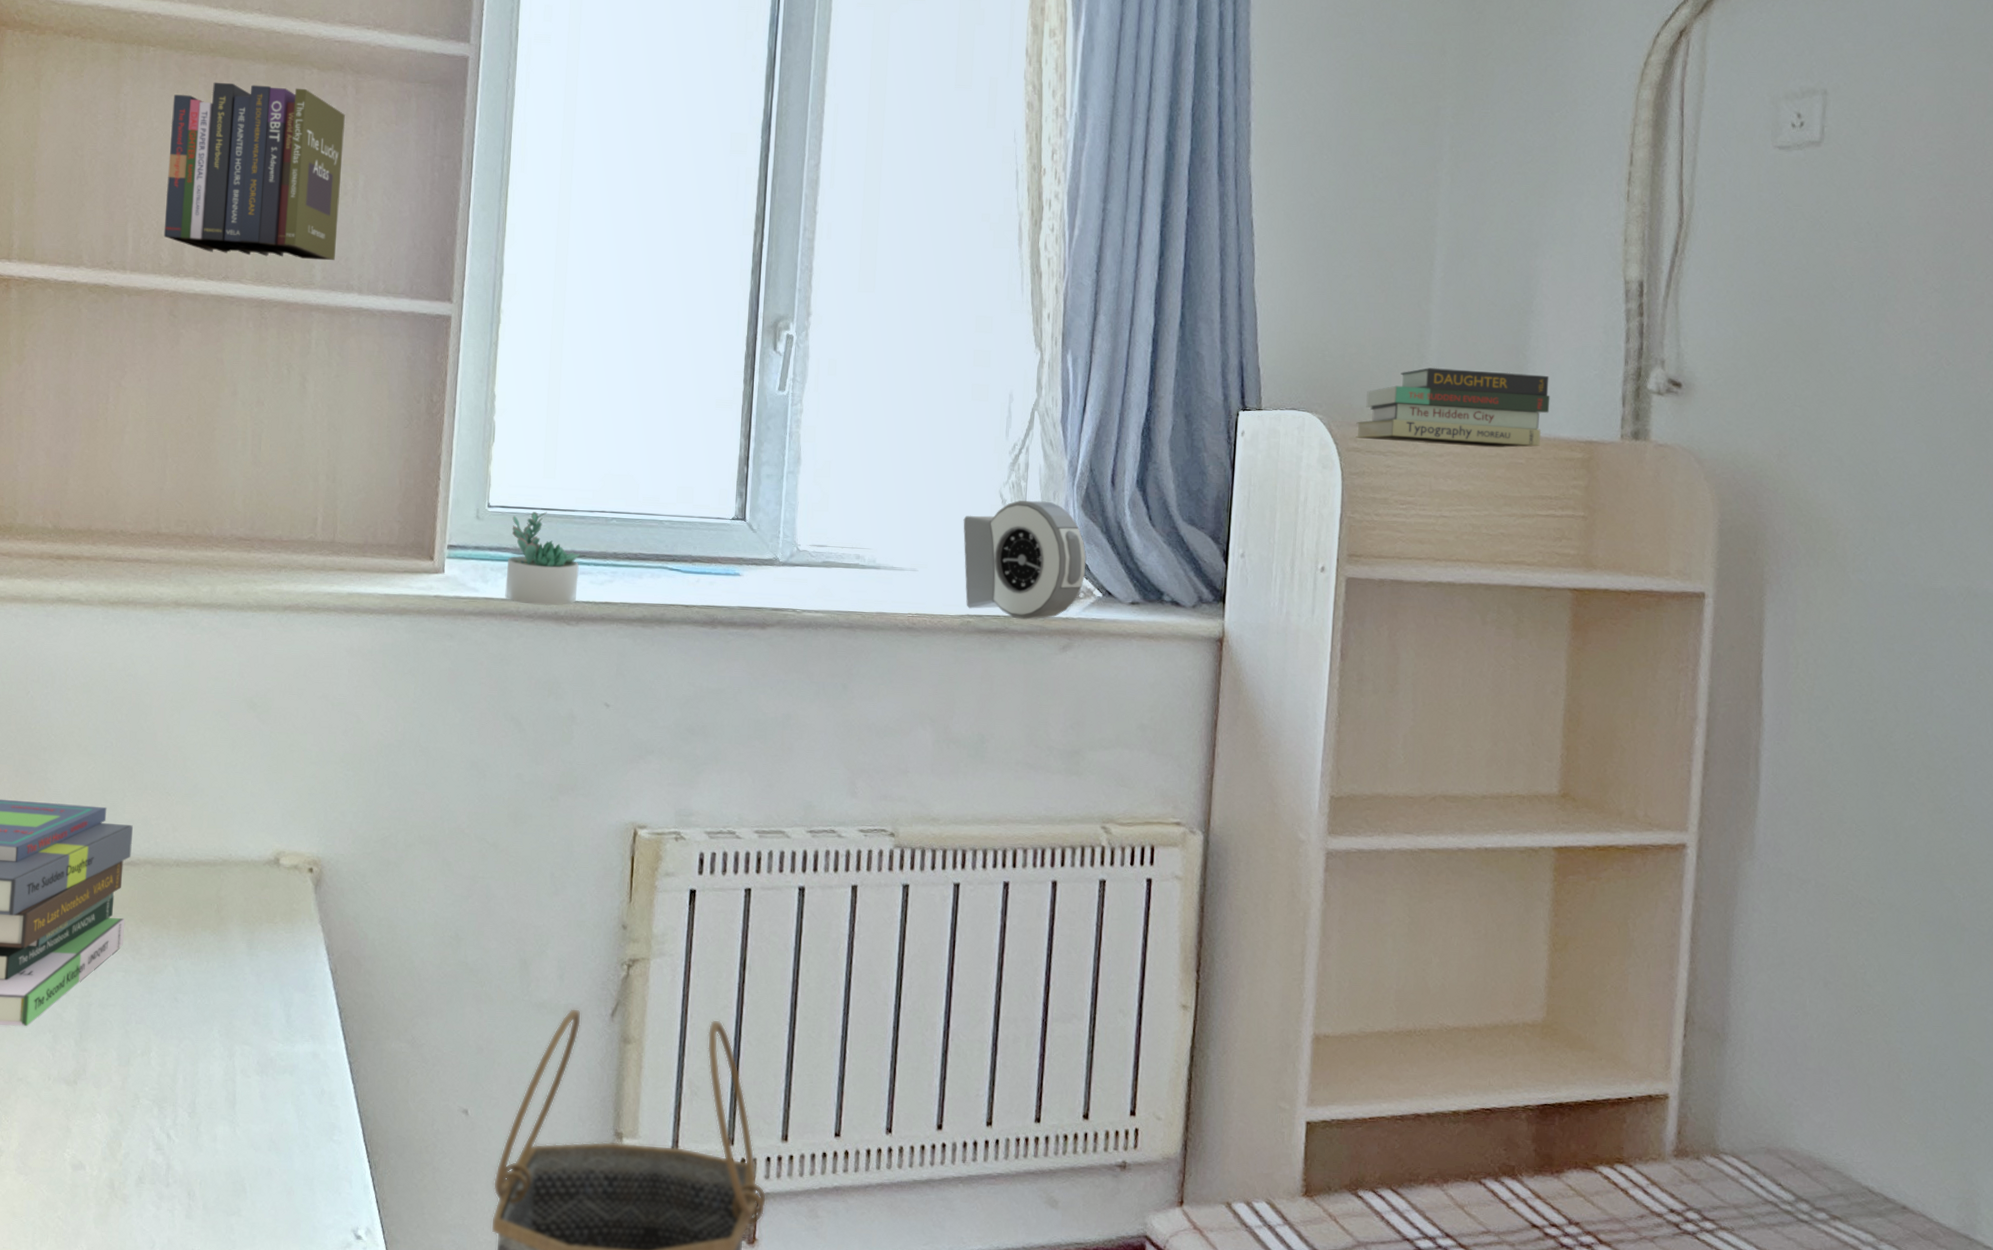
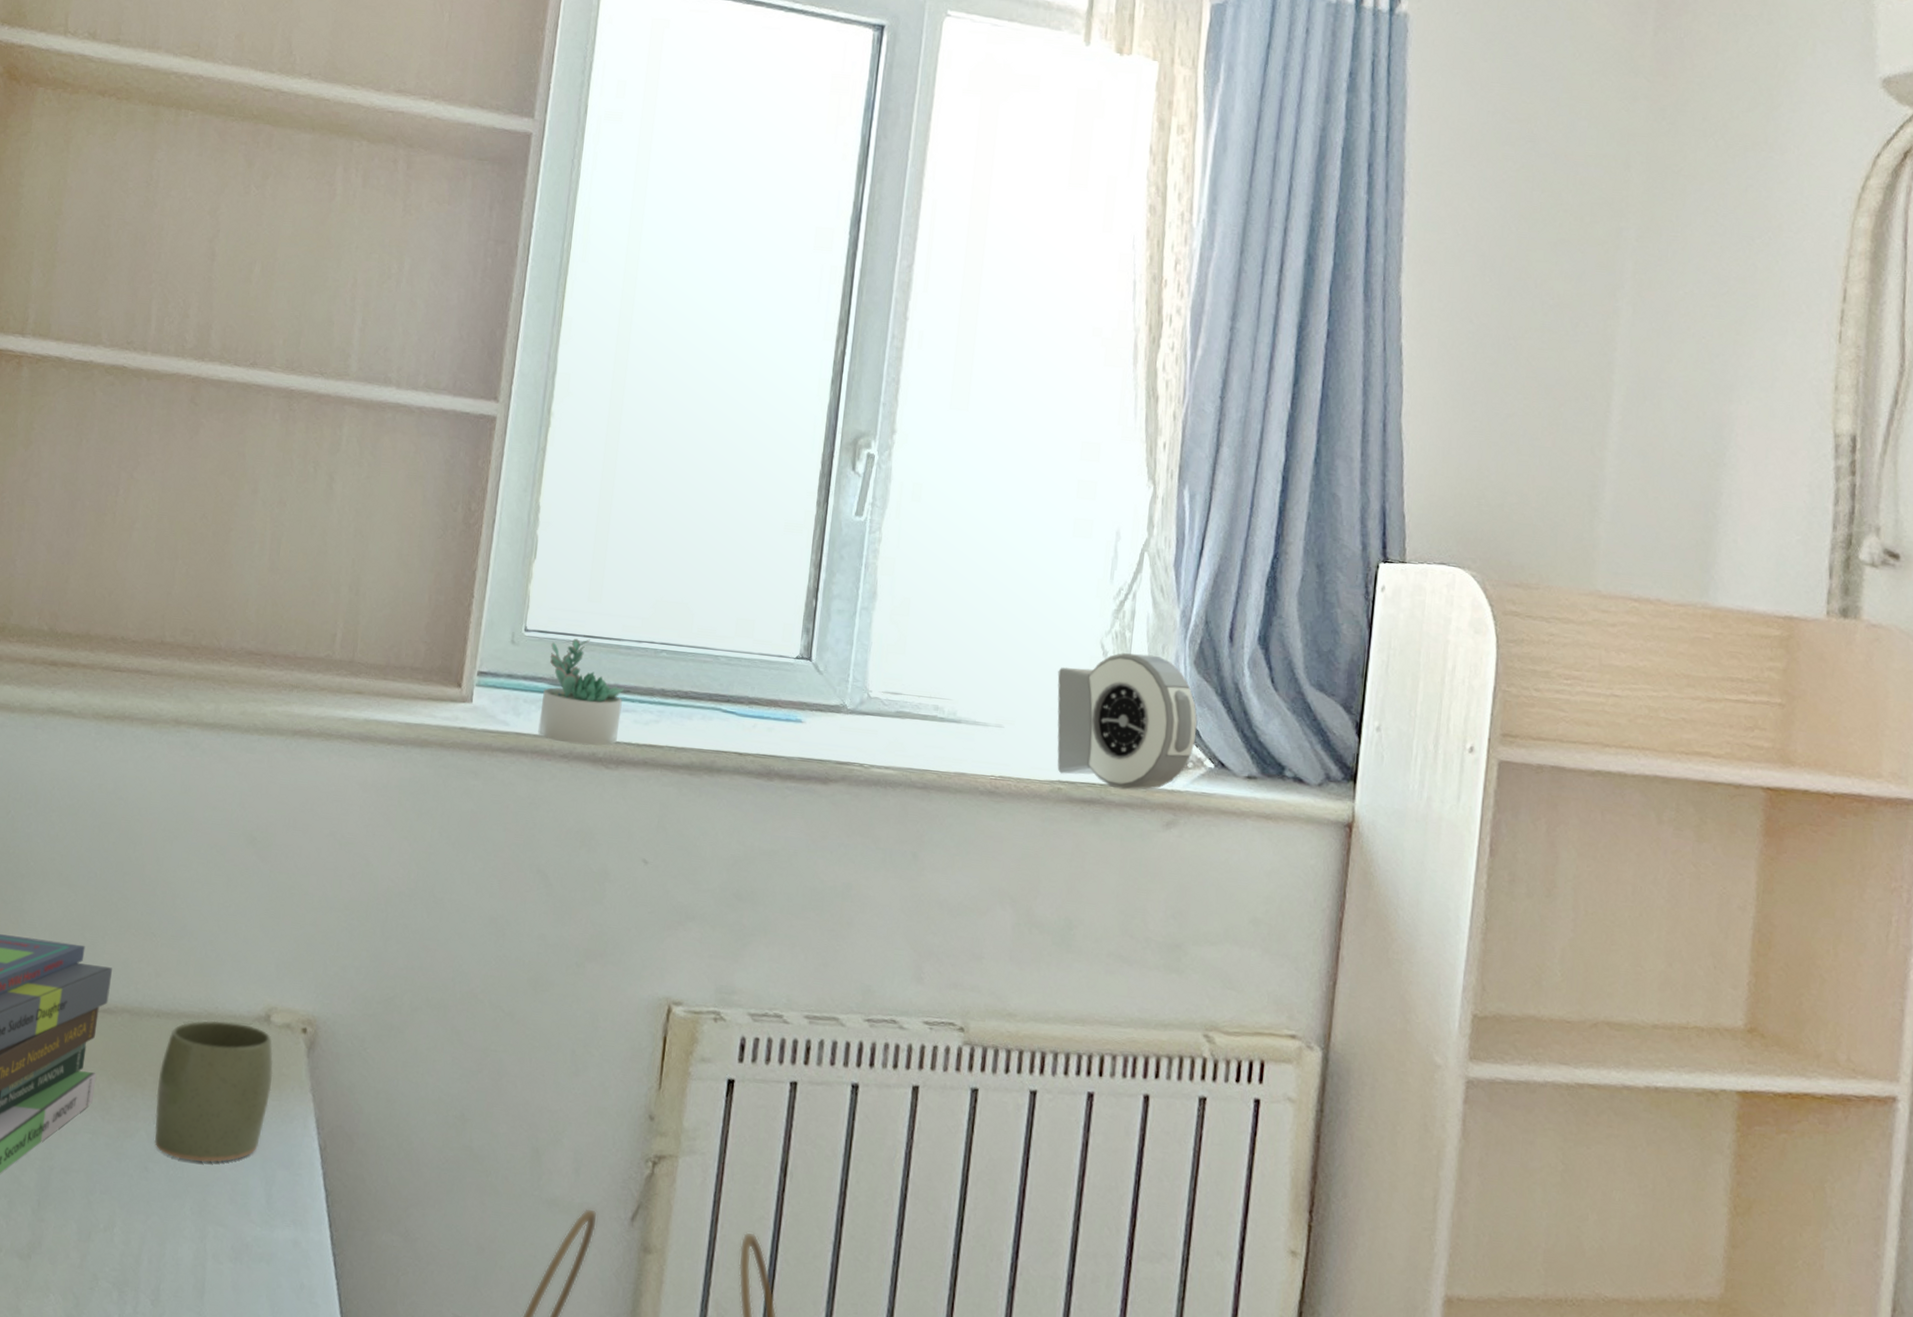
books: present [163,82,345,261] -> none [190,151,394,351]
mug: none [180,866,285,991] -> present [154,1020,274,1163]
books: present [1355,368,1550,448] -> none [1514,523,1744,621]

